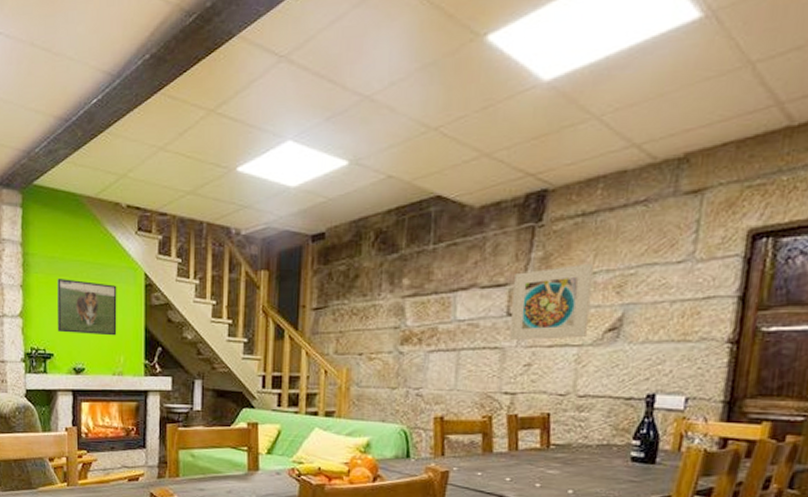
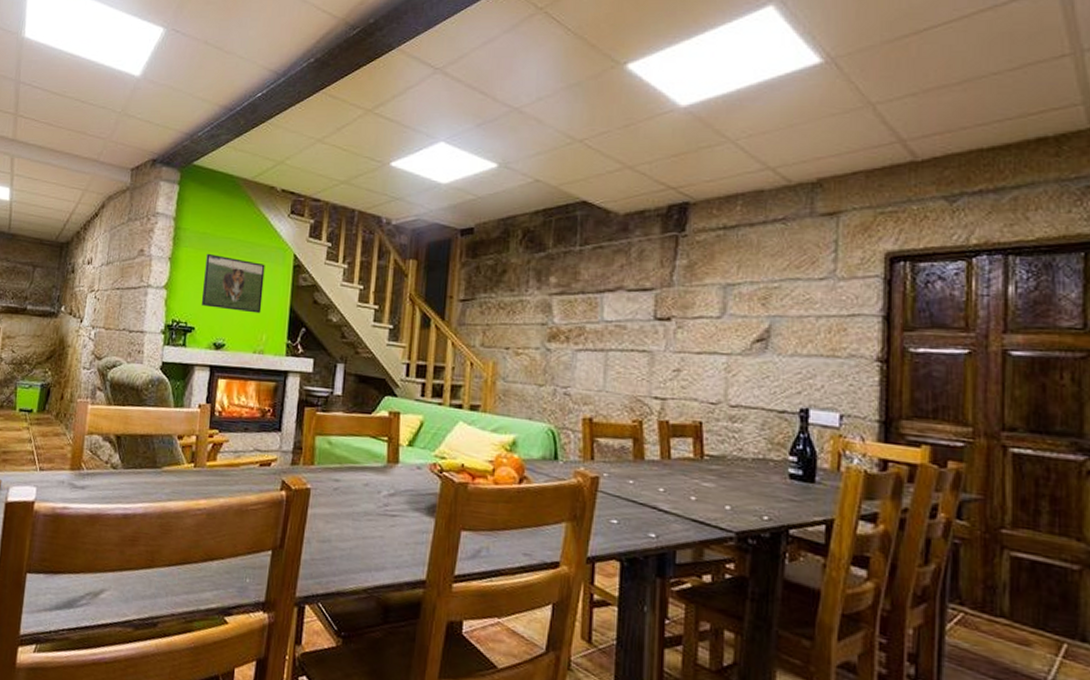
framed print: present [510,263,595,340] -> none [658,274,738,347]

